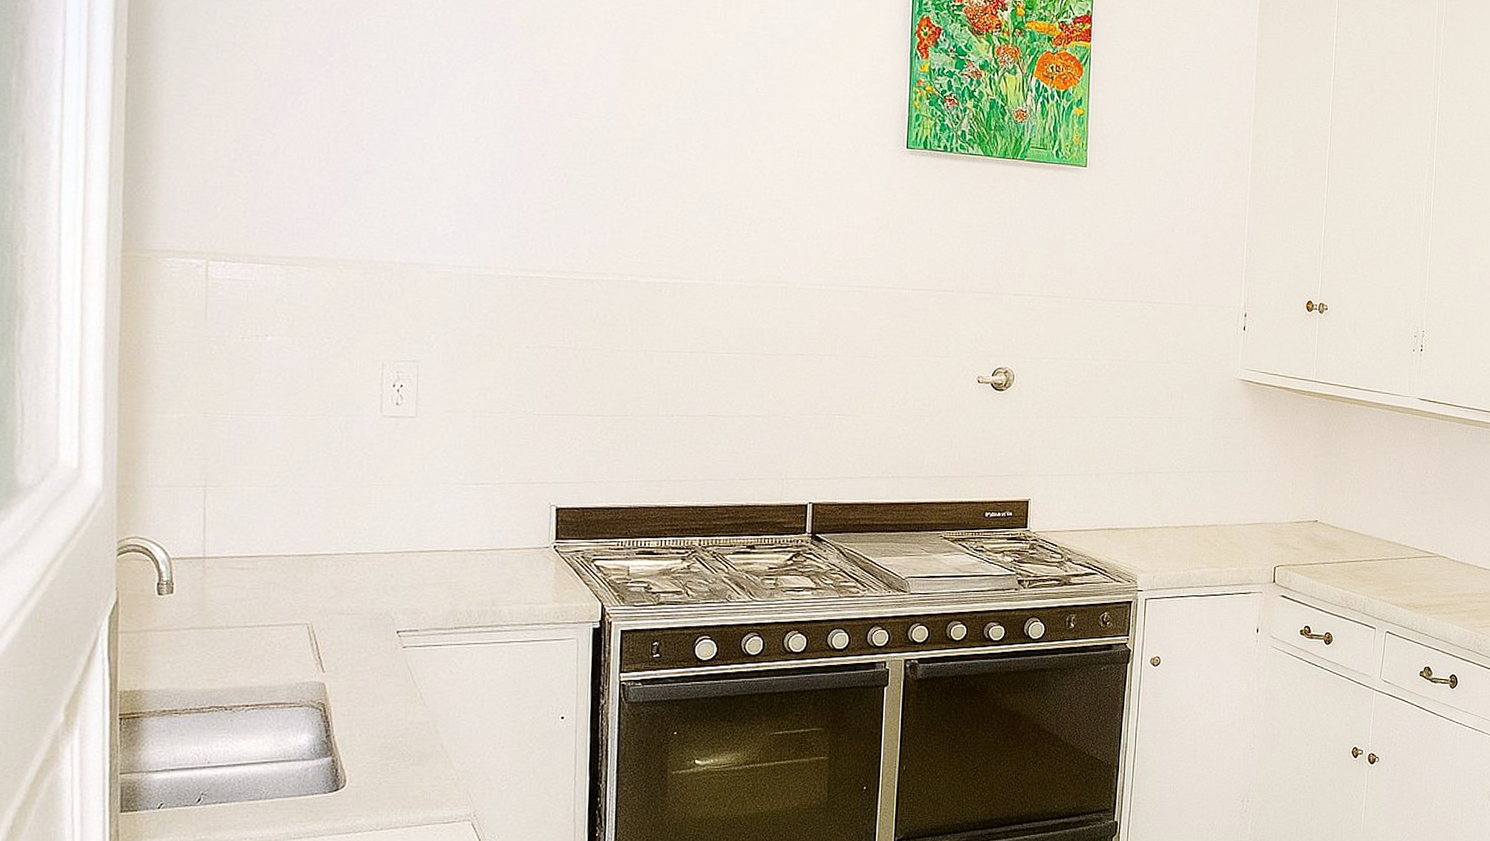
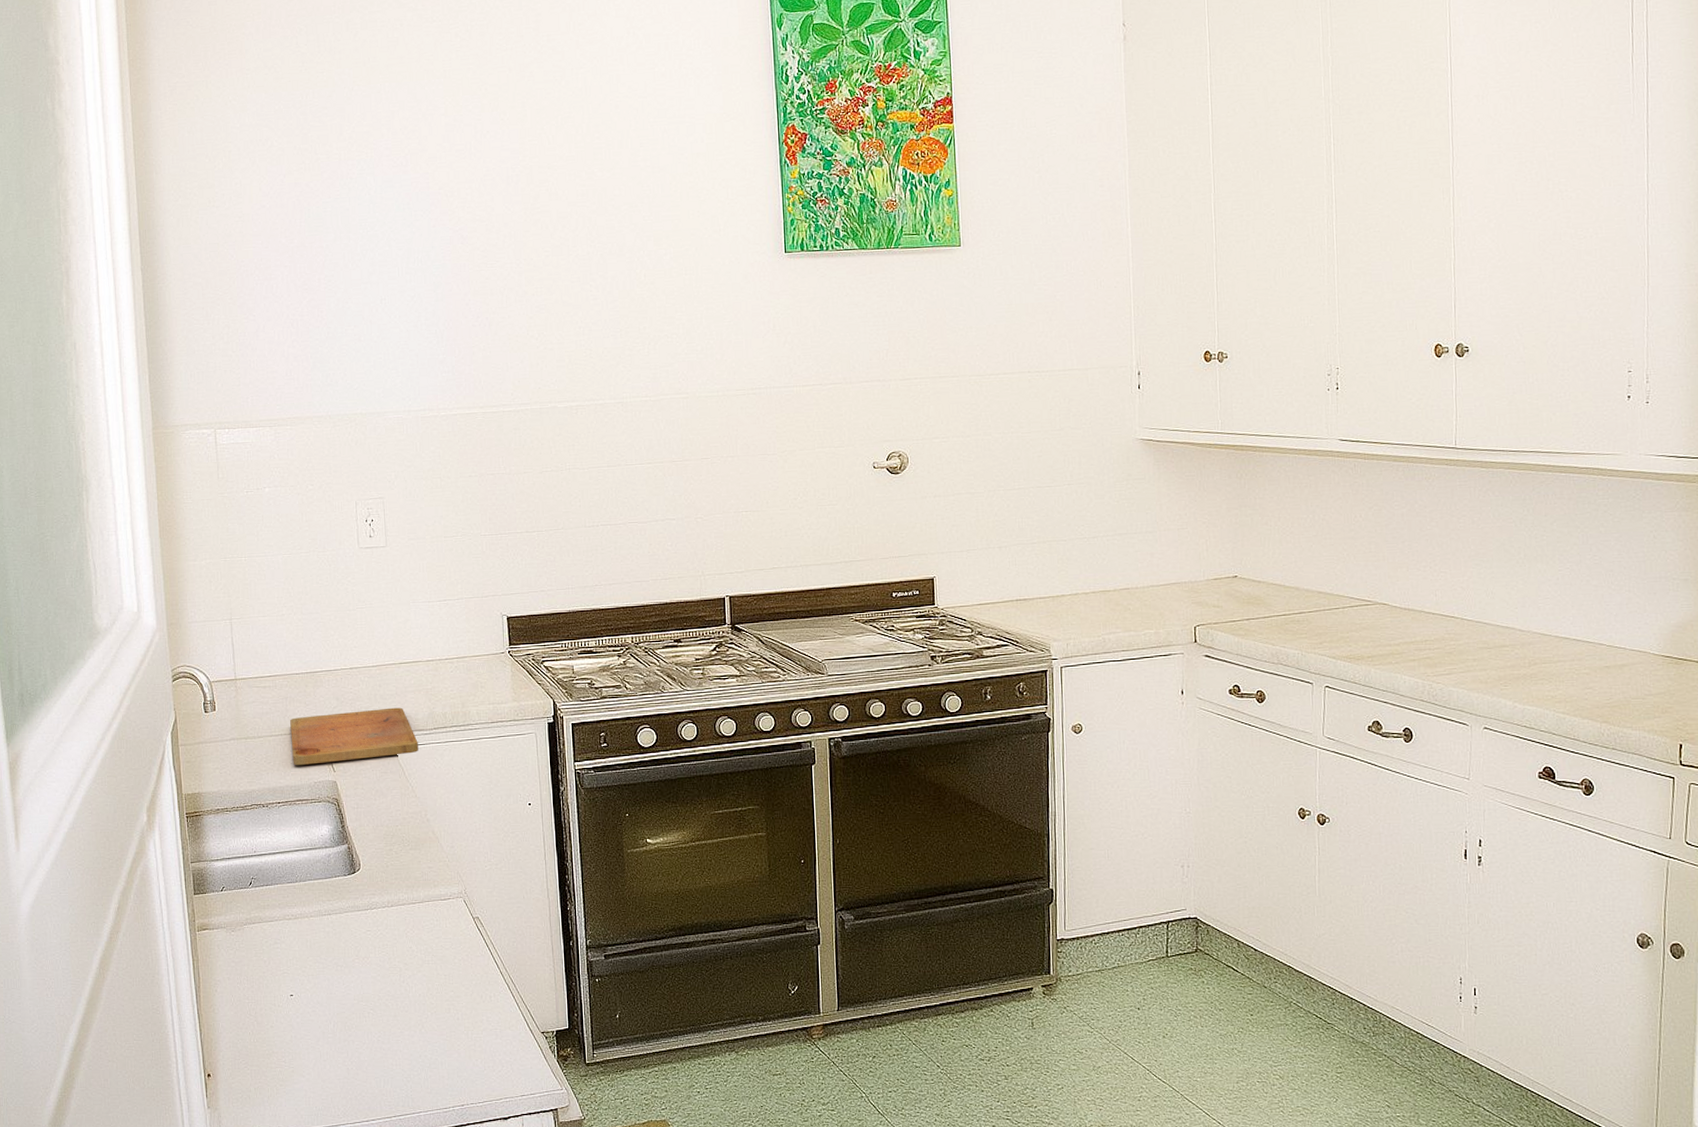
cutting board: none [270,601,433,664] -> present [290,707,418,766]

